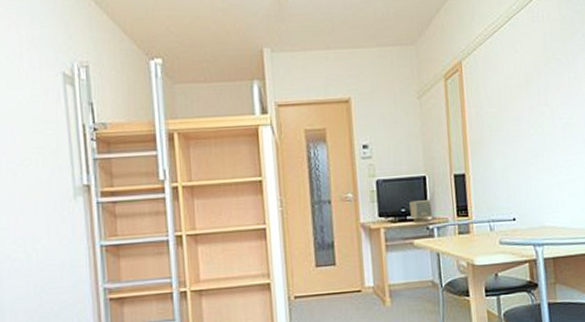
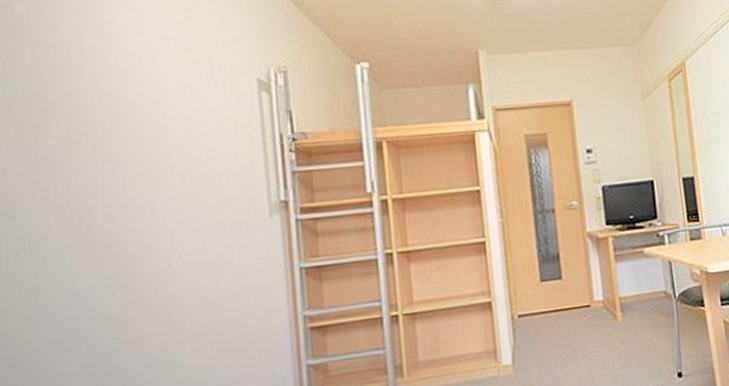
speaker: present [409,200,433,223] -> none [637,205,663,230]

